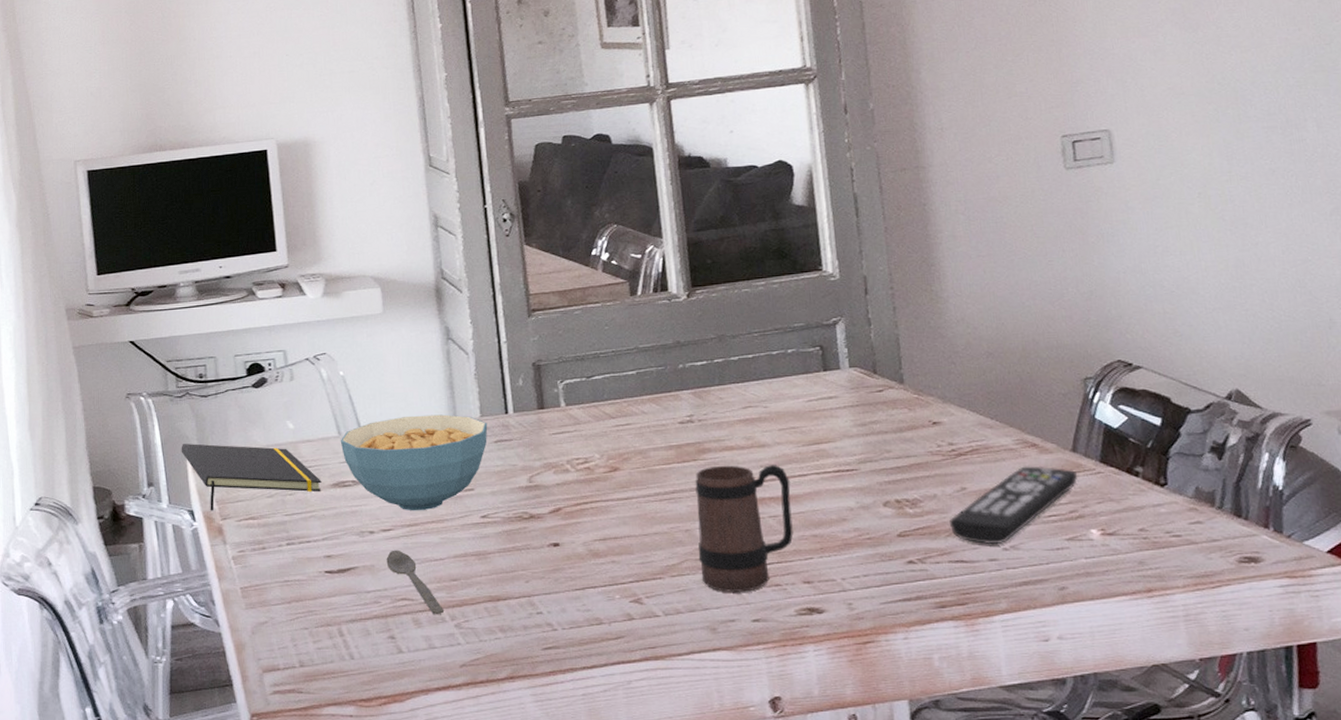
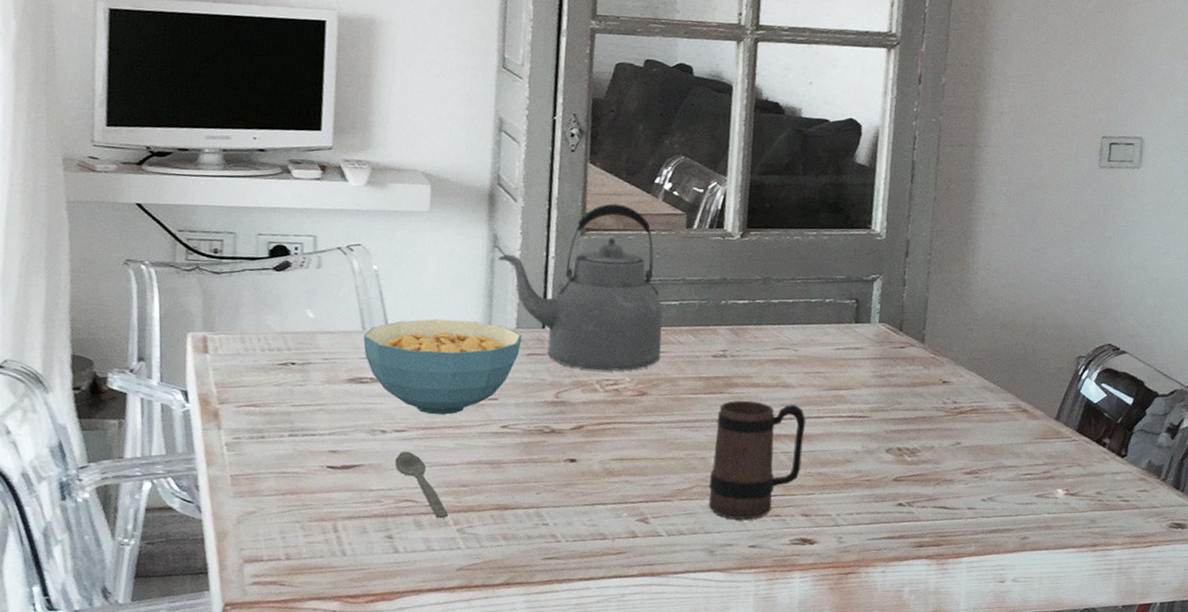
notepad: present [181,443,322,511] -> none [181,320,337,394]
kettle: none [453,281,627,451] -> present [498,203,663,371]
remote control: present [950,466,1078,545] -> none [940,428,1056,495]

